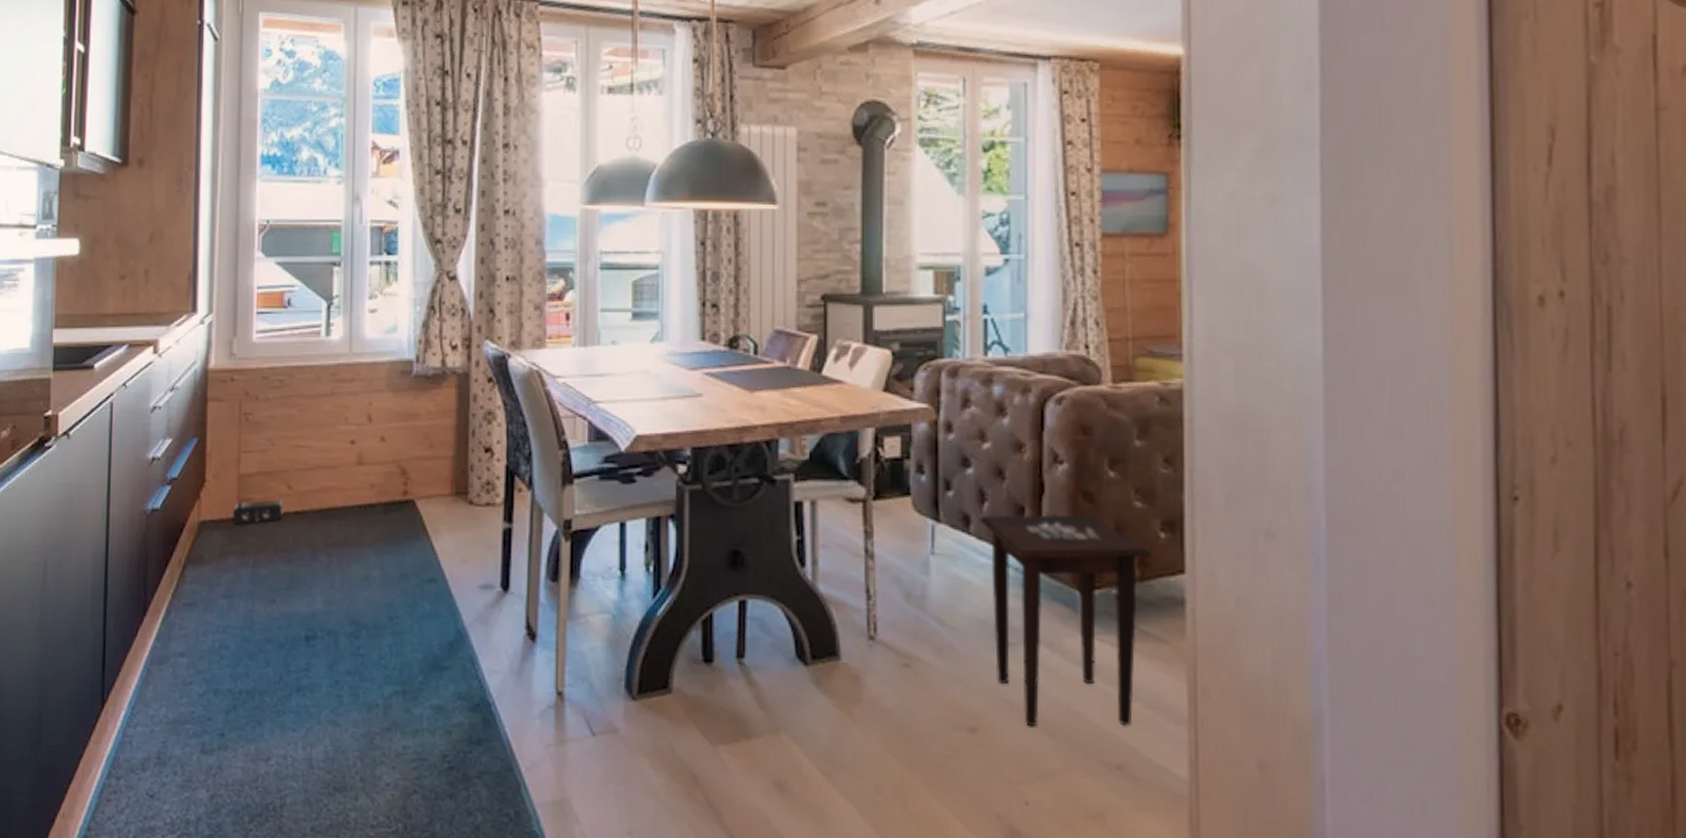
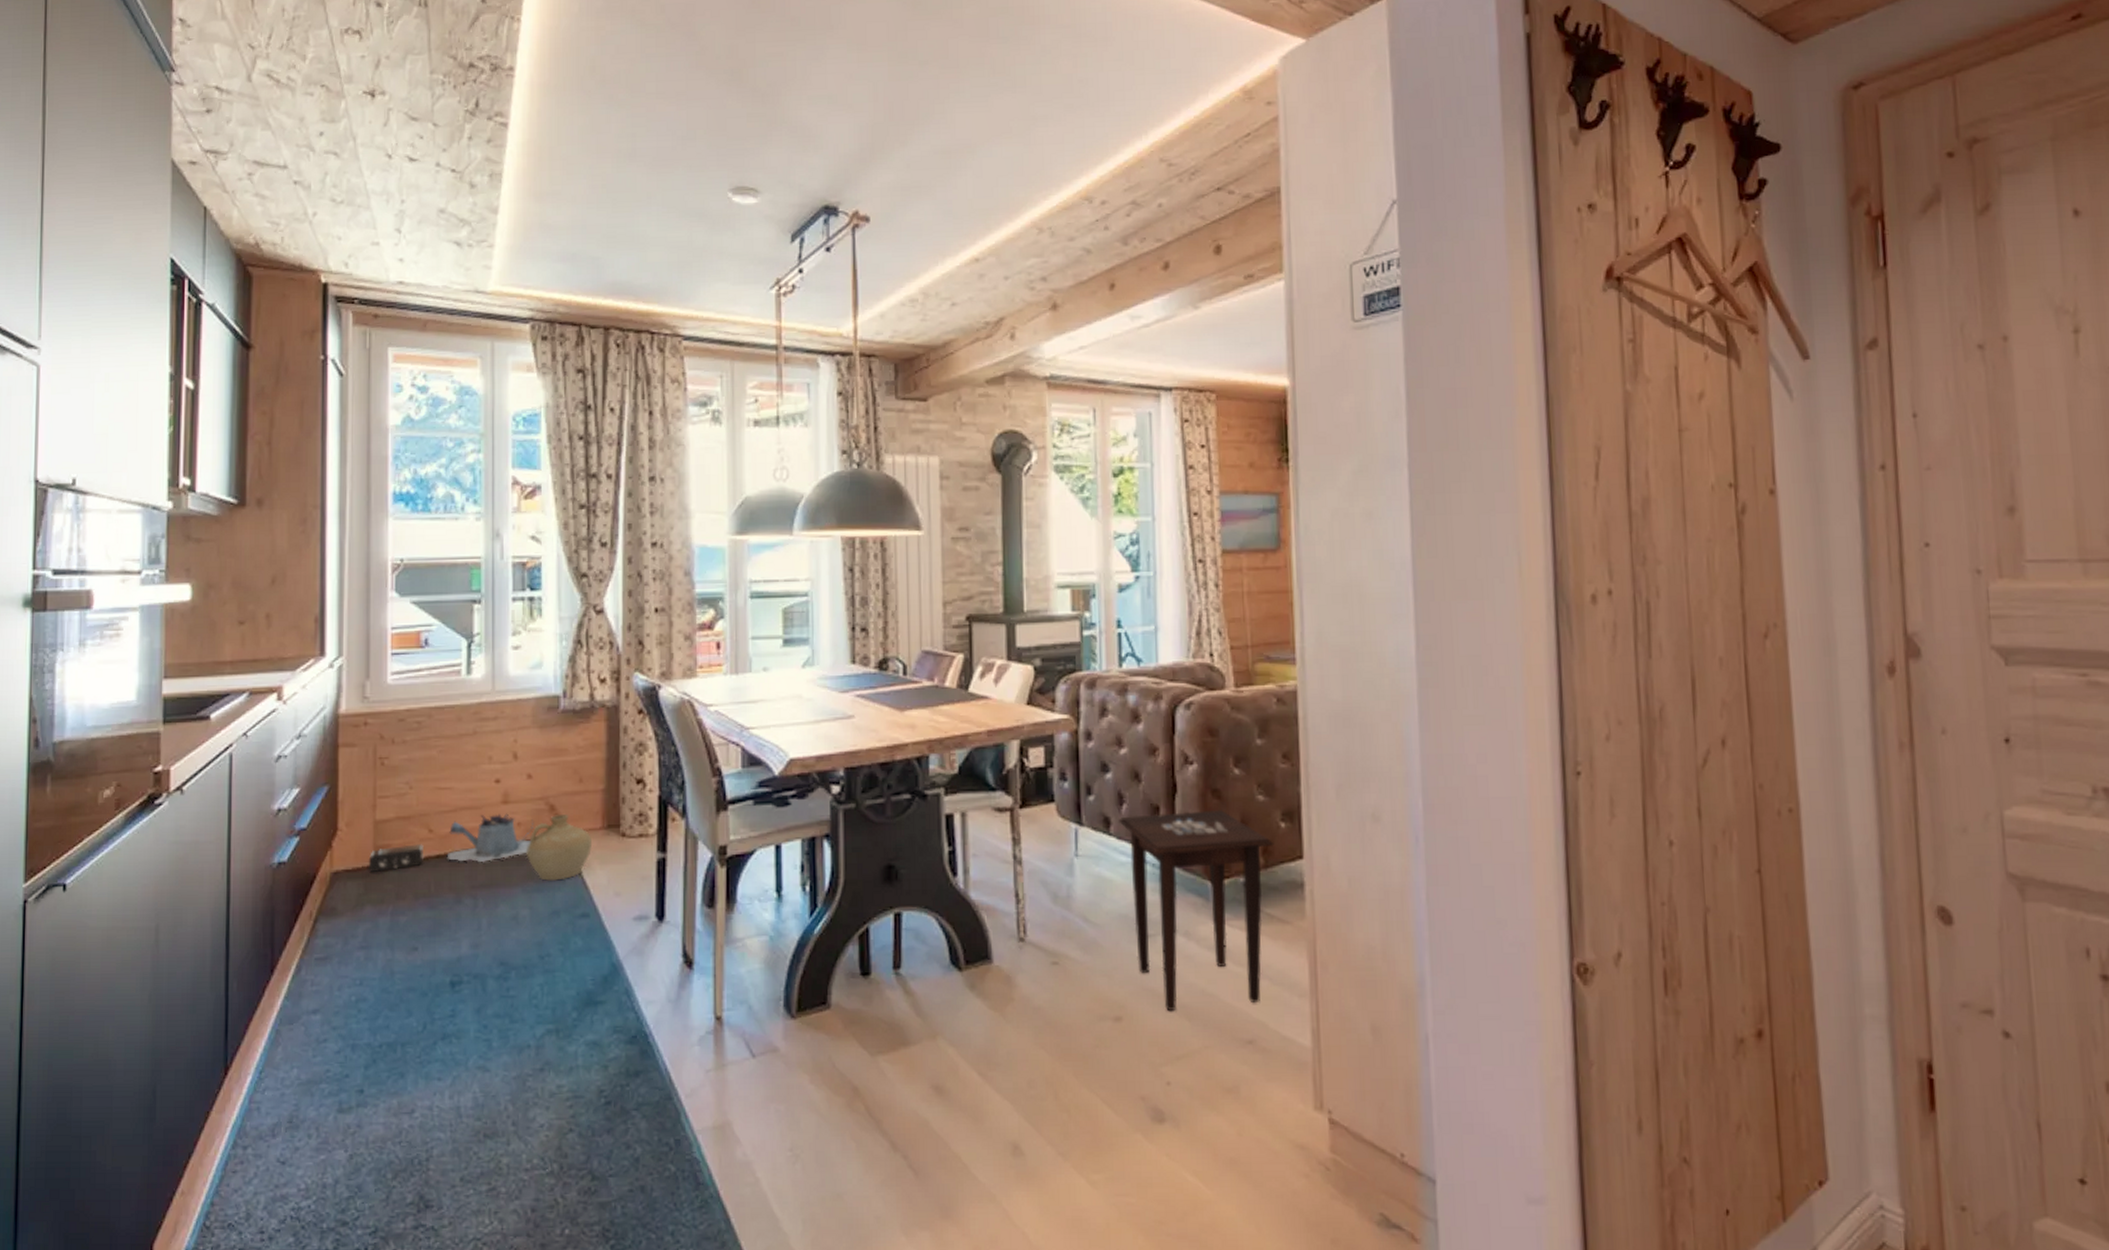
watering can: none [304,474,386,521] -> present [447,813,534,862]
ceramic jug: none [379,477,440,544] -> present [527,813,592,881]

